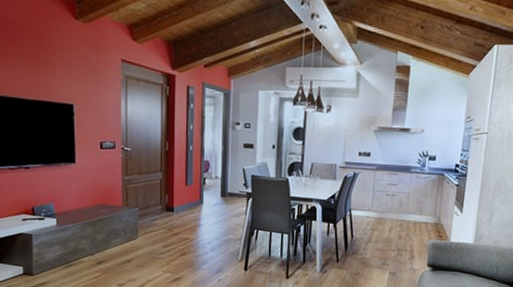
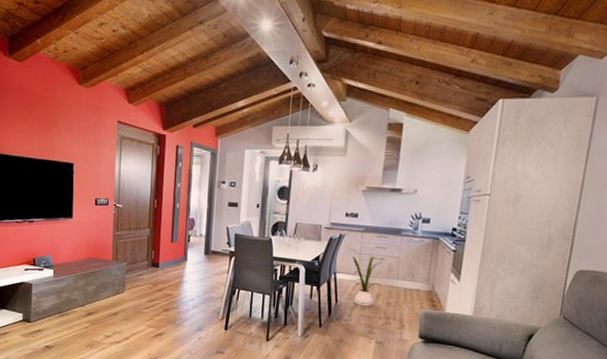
house plant: none [364,186,393,241] -> present [350,248,381,307]

